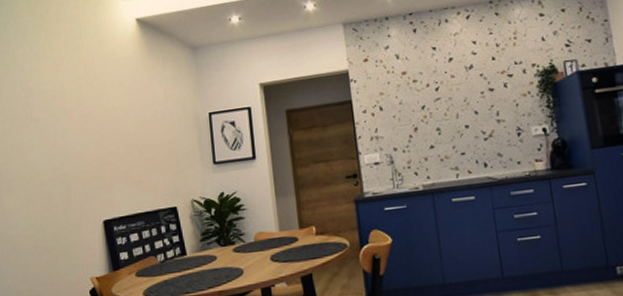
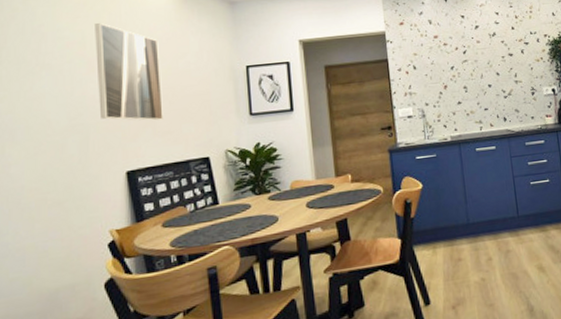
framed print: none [73,76,134,171] -> present [95,23,163,121]

